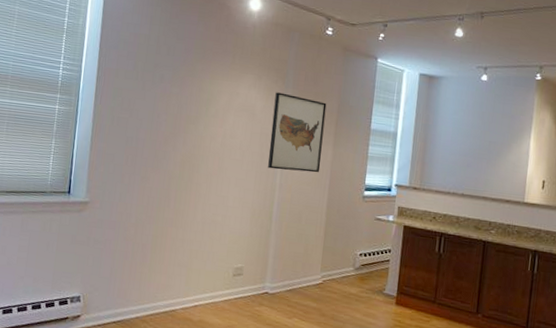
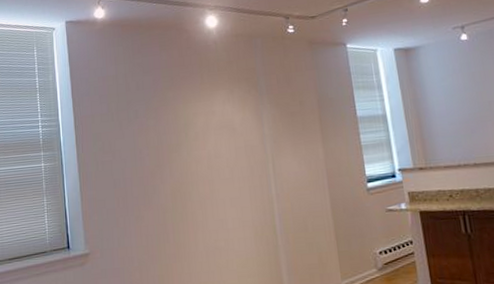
wall art: present [268,92,327,173] -> none [251,100,315,181]

